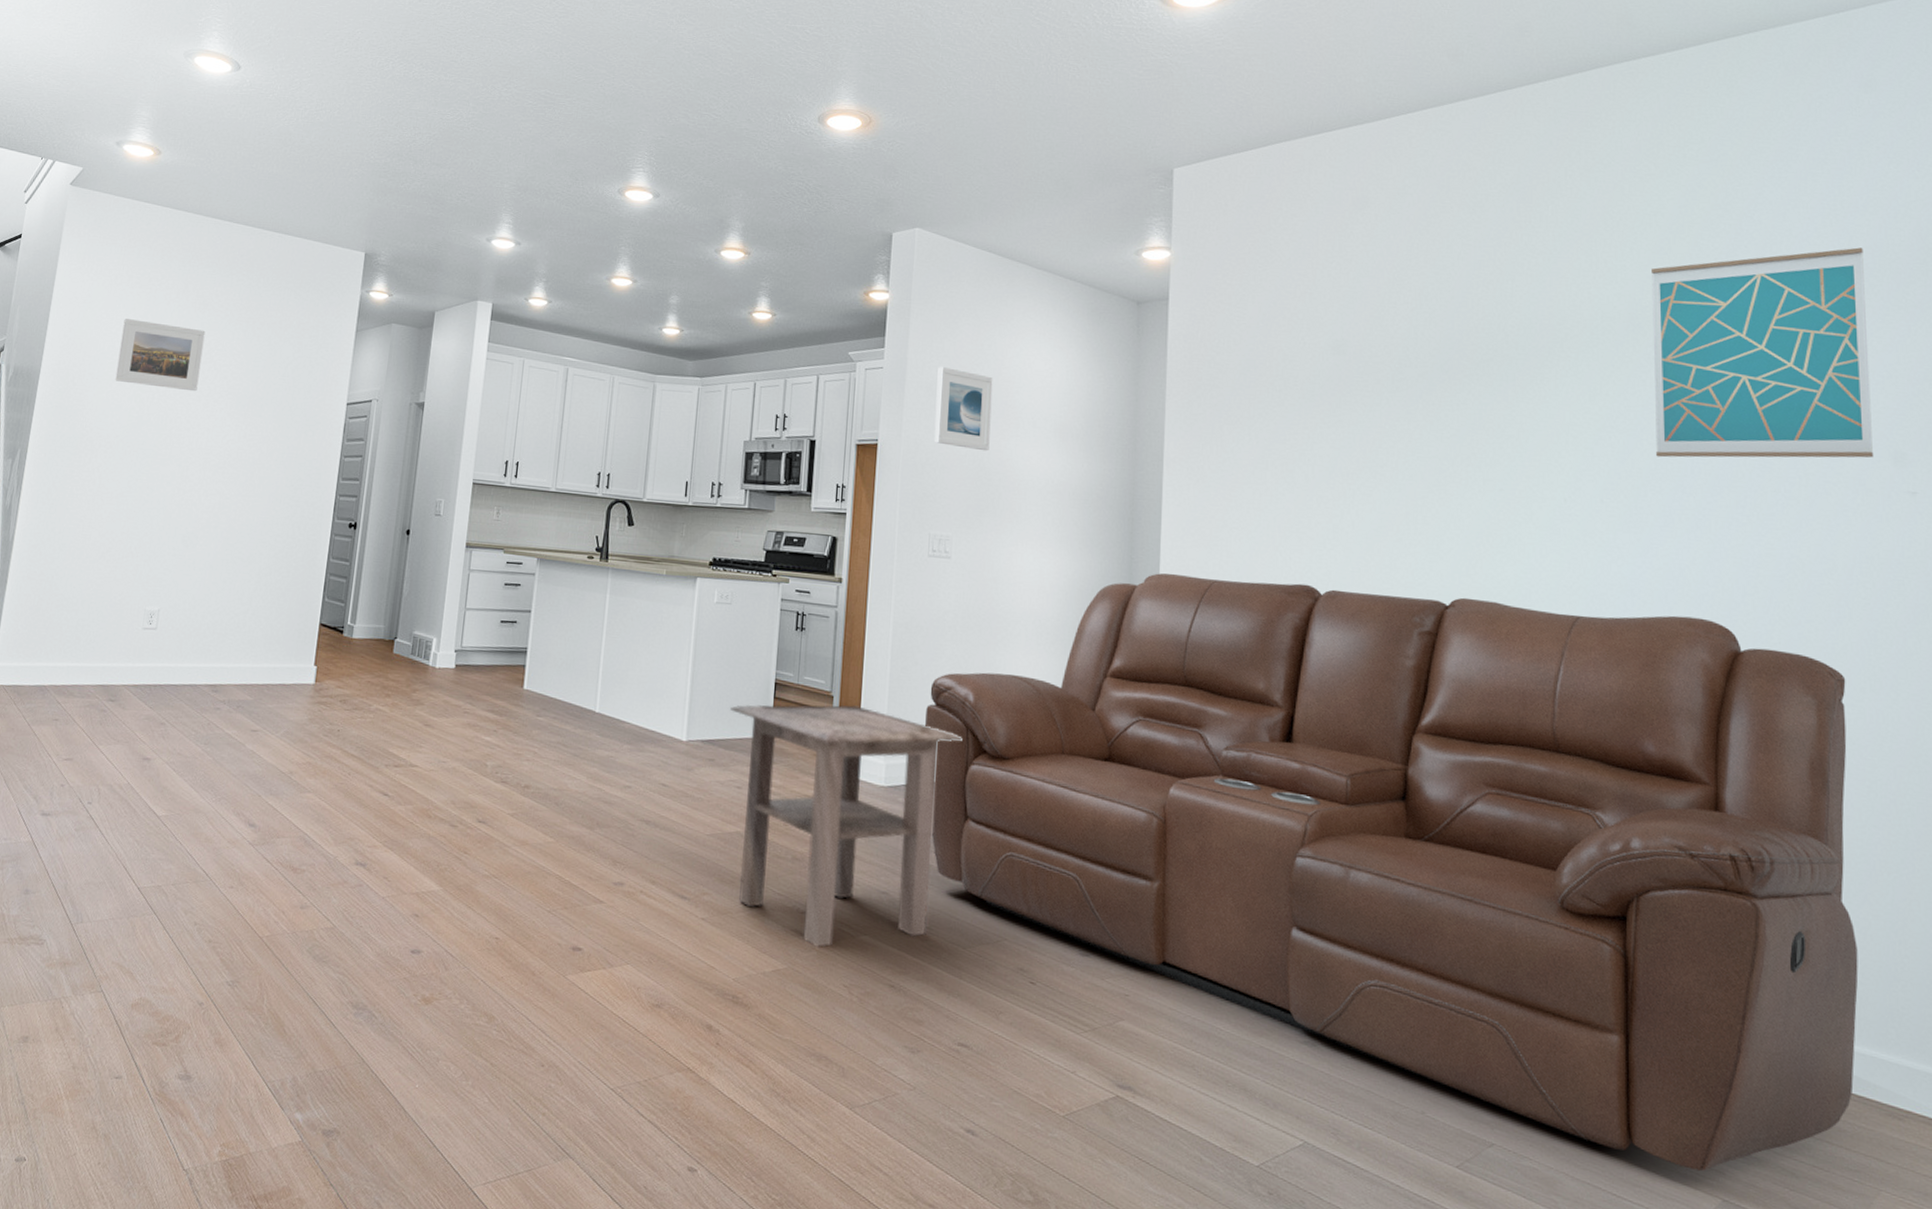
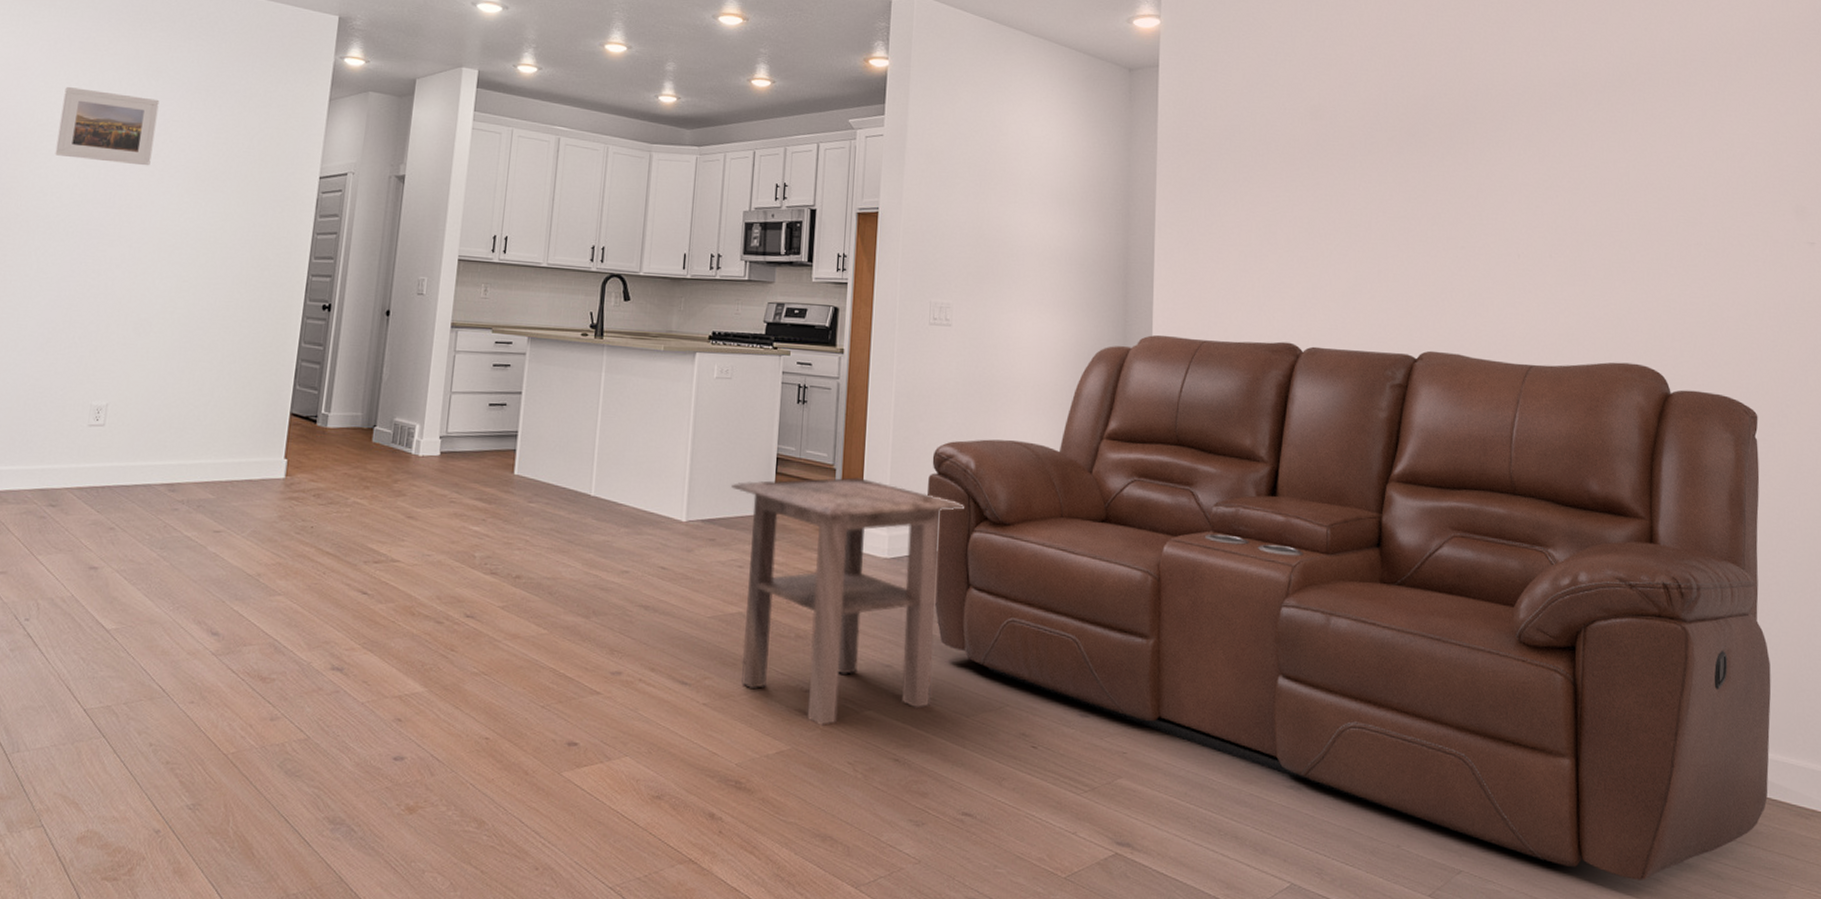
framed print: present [934,367,993,451] -> none [934,134,992,218]
wall art: present [1652,247,1874,458] -> none [1591,19,1780,214]

